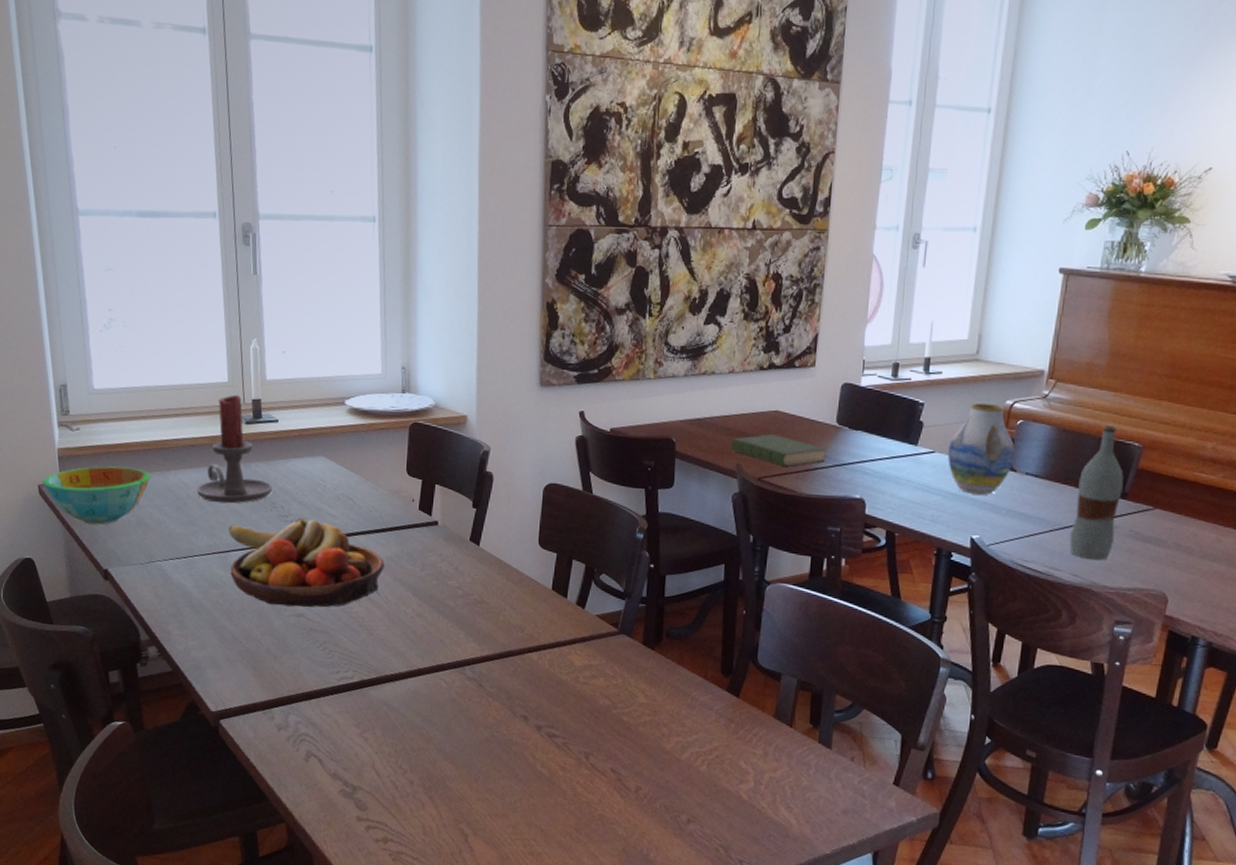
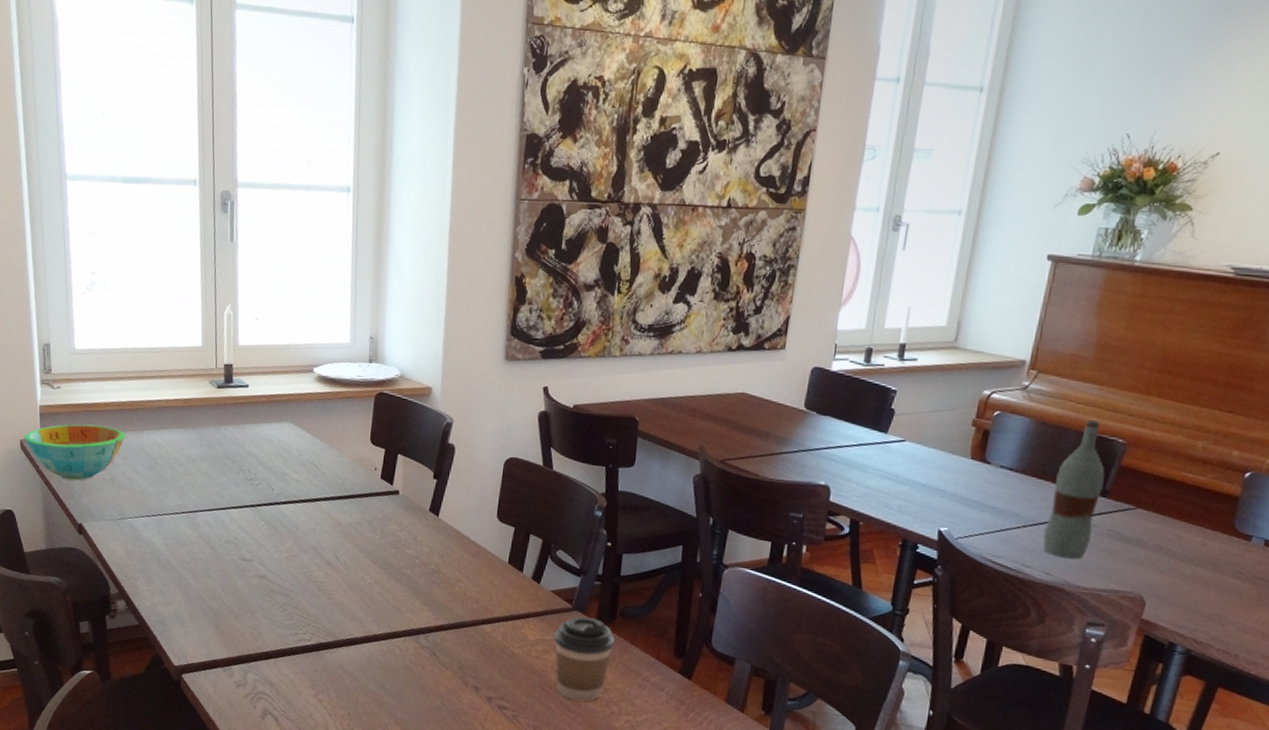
candle holder: present [197,394,273,504] -> none [168,359,241,465]
fruit bowl: present [229,517,385,608] -> none [197,481,345,570]
coffee cup: none [601,640,662,725] -> present [554,616,615,702]
book: present [731,434,827,466] -> none [694,416,793,450]
vase: present [947,402,1015,495] -> none [918,391,991,487]

